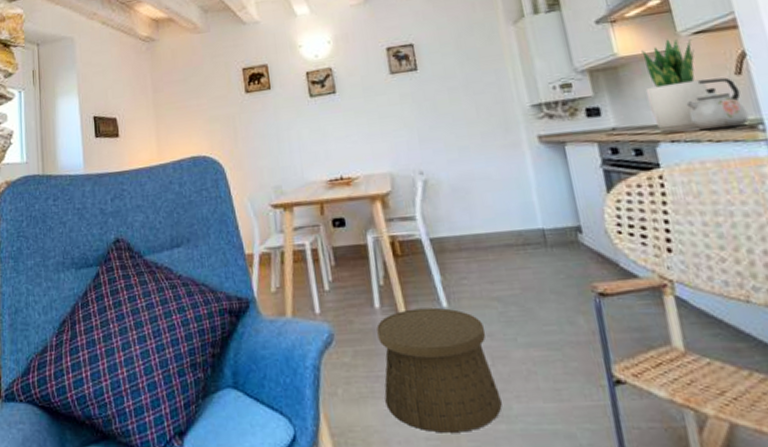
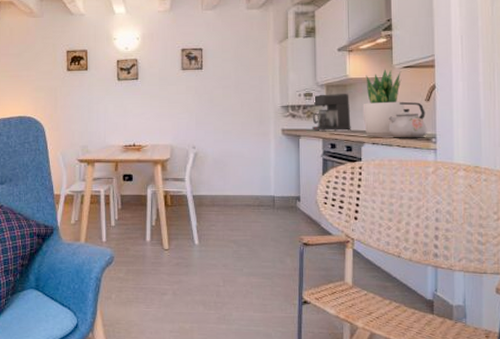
basket: present [376,307,502,433] -> none [145,244,225,329]
coffee maker: none [575,78,636,133] -> present [312,94,351,131]

